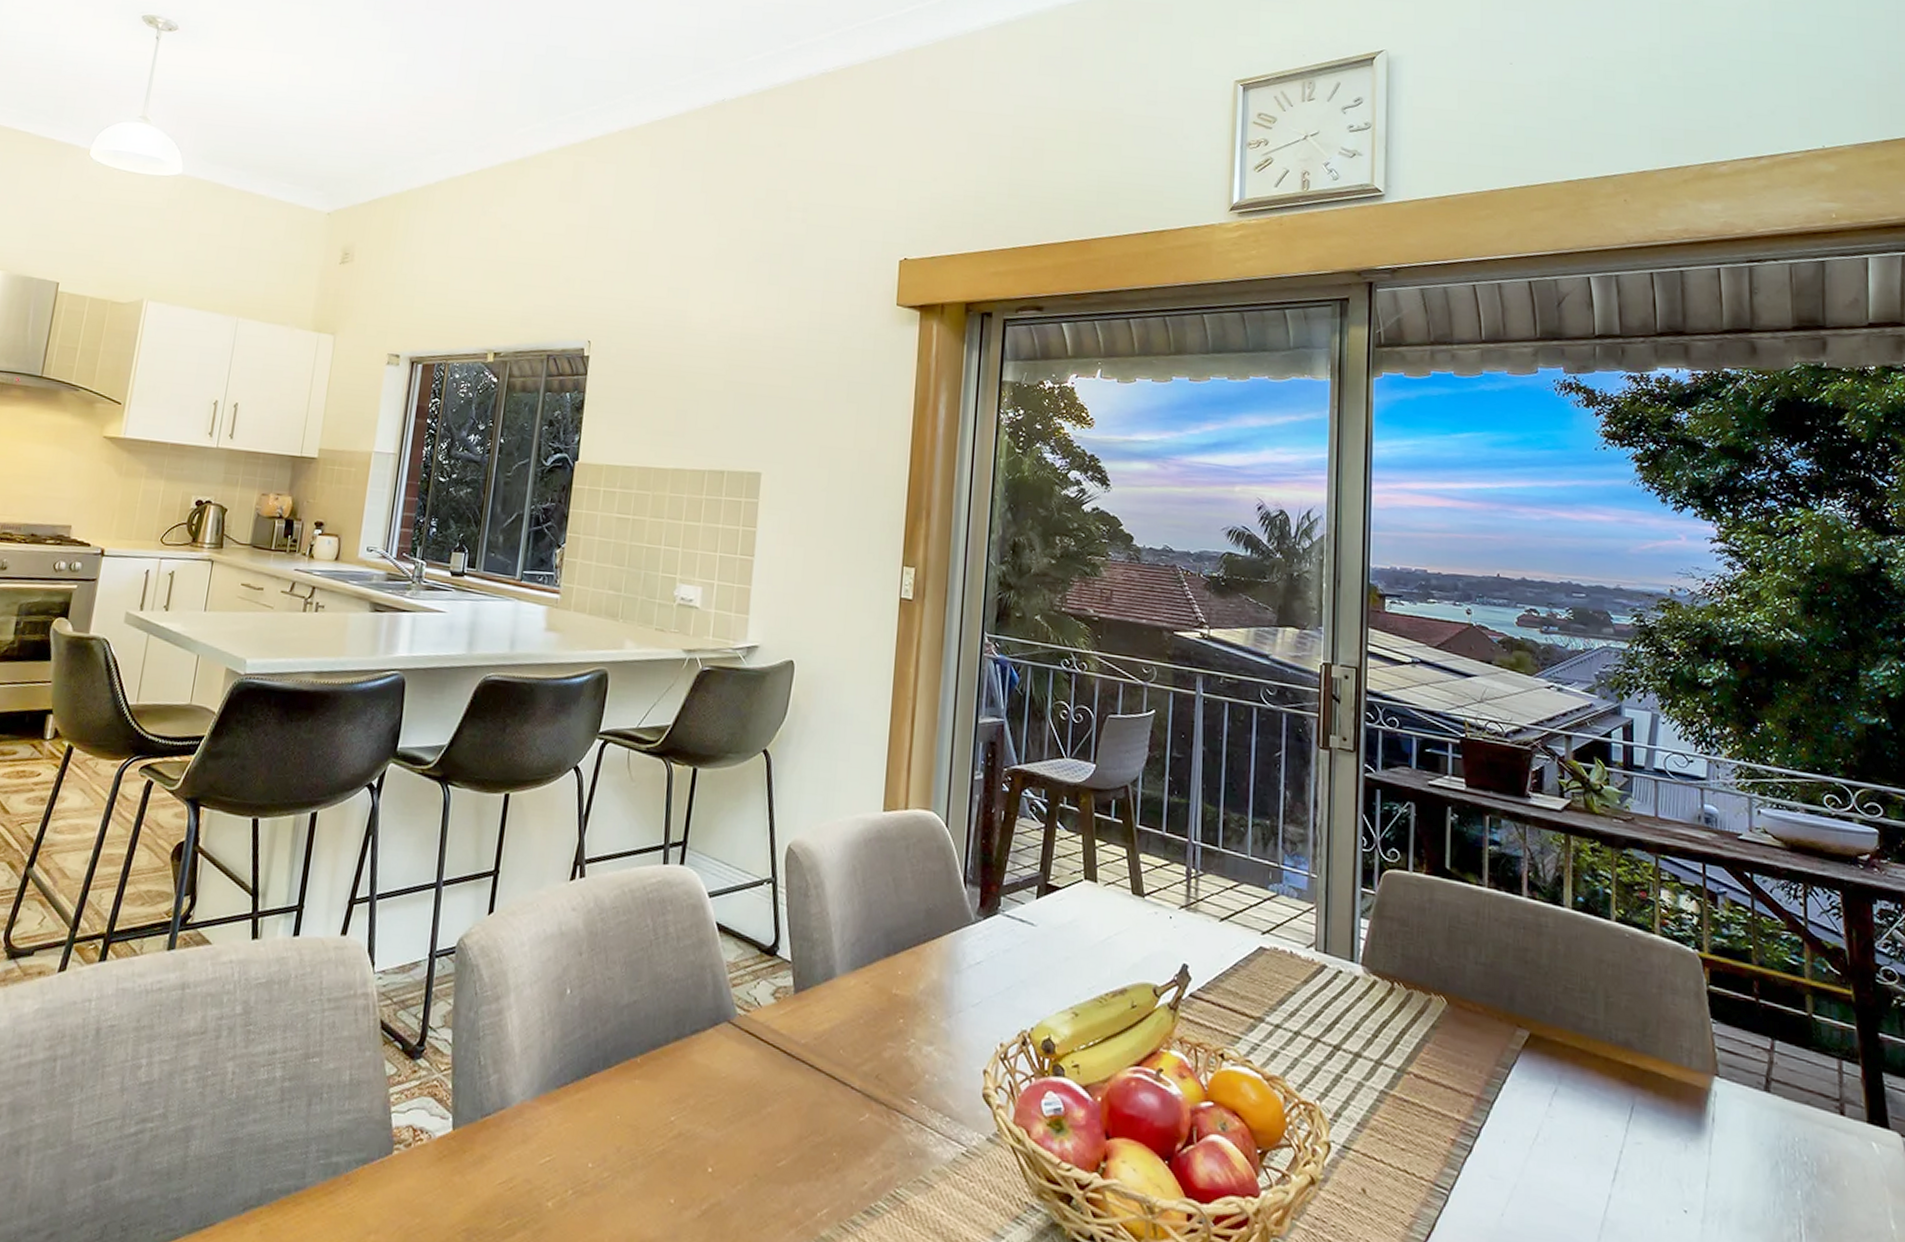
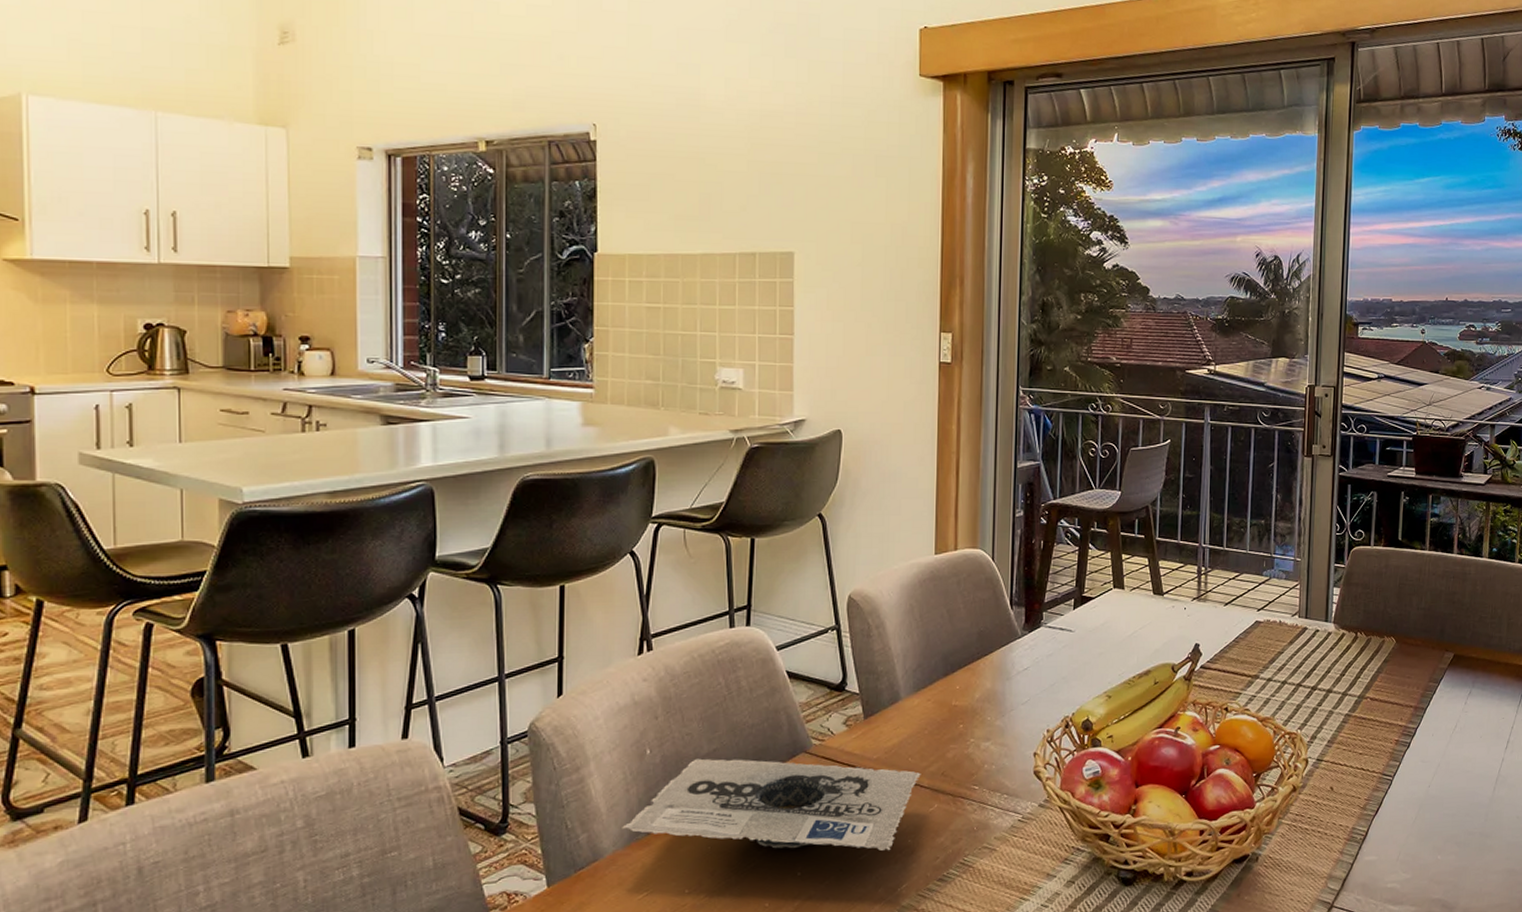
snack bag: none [533,1008,853,1162] -> present [622,758,921,851]

